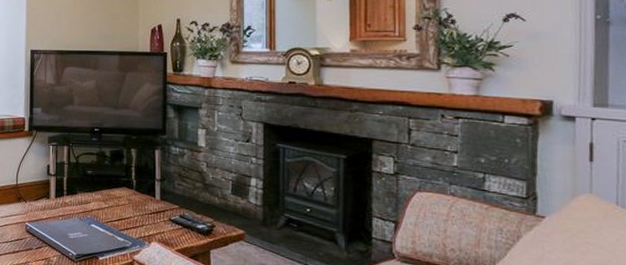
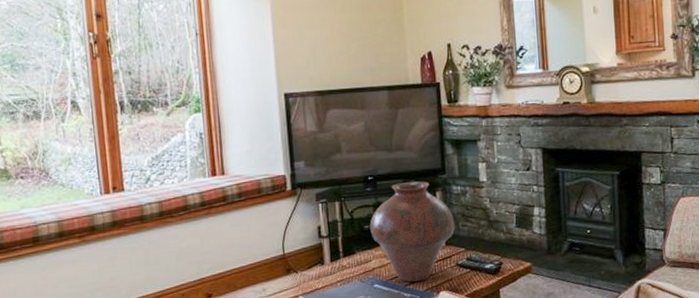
vase: none [92,137,171,229] -> present [370,181,455,282]

